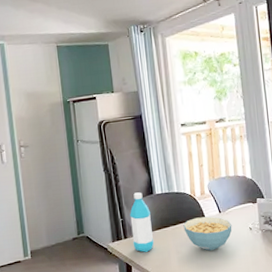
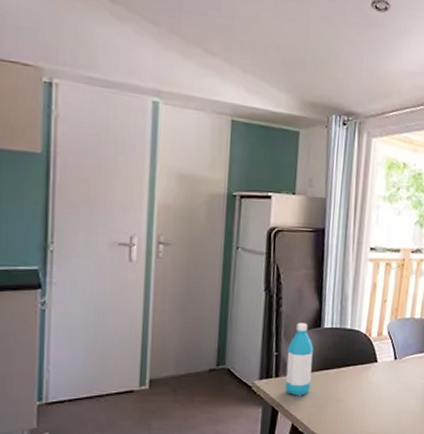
cereal bowl: present [183,216,232,251] -> none [349,362,406,402]

